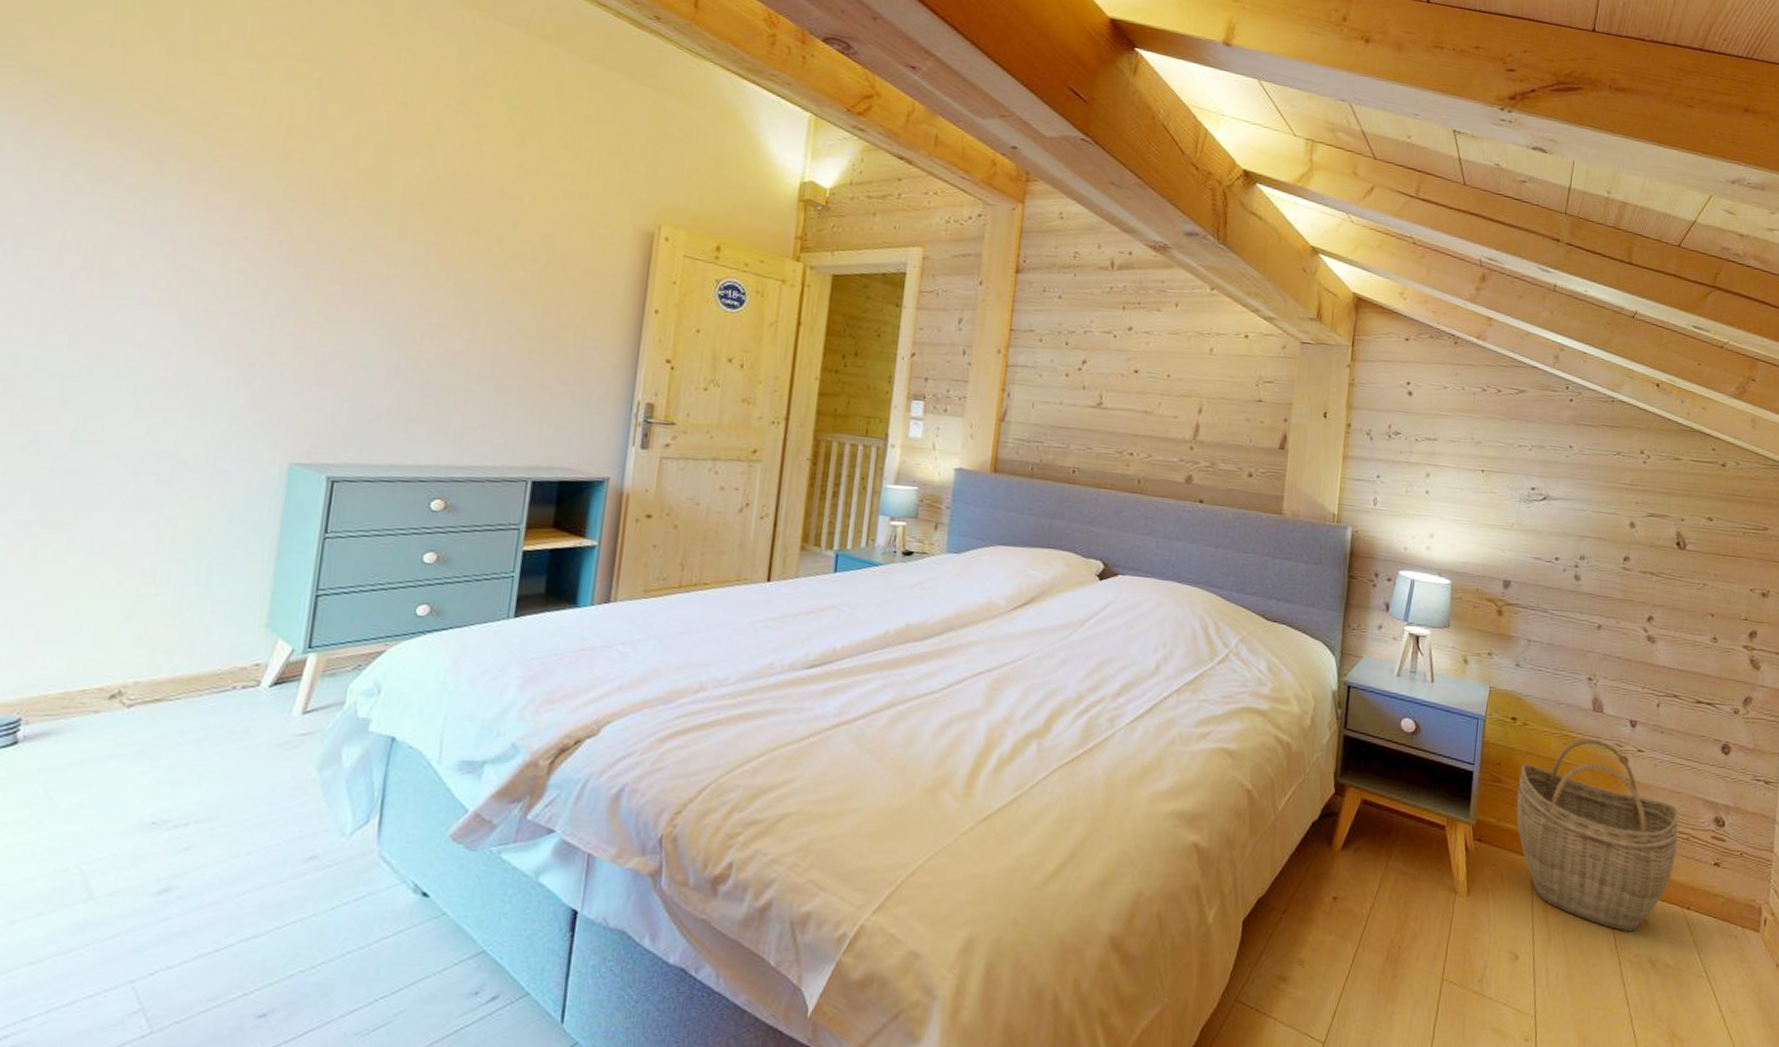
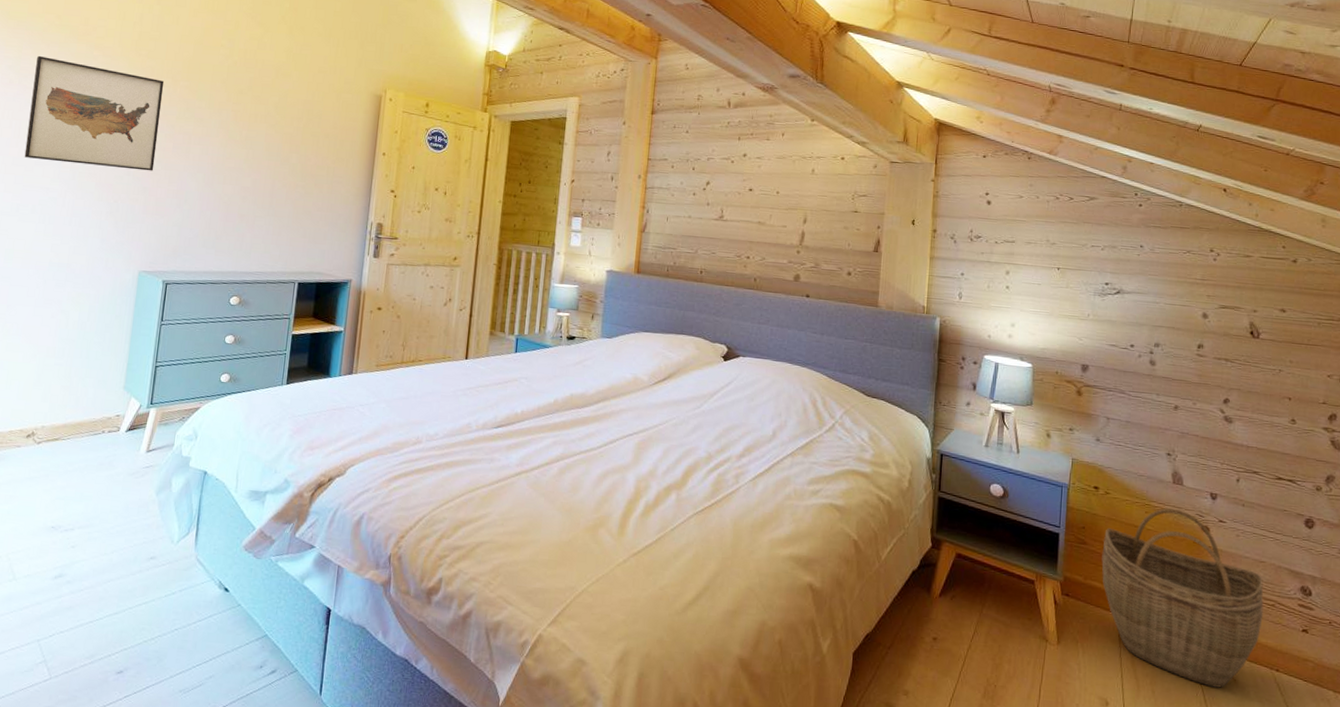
wall art: none [101,150,329,324] -> present [24,55,165,171]

